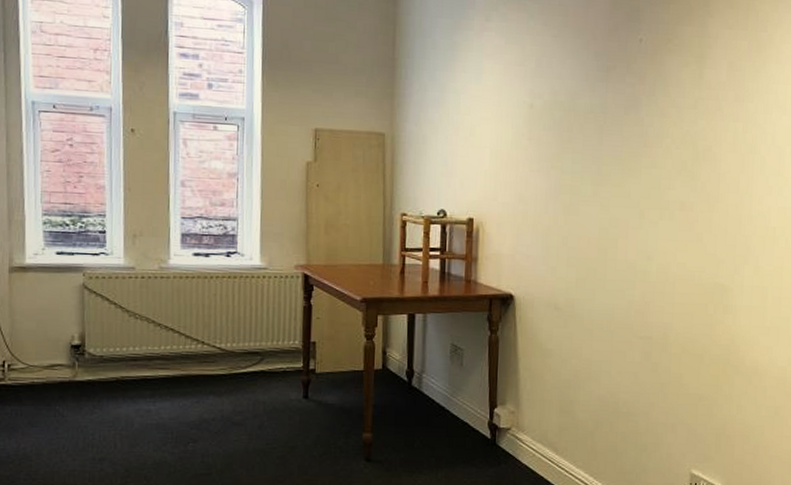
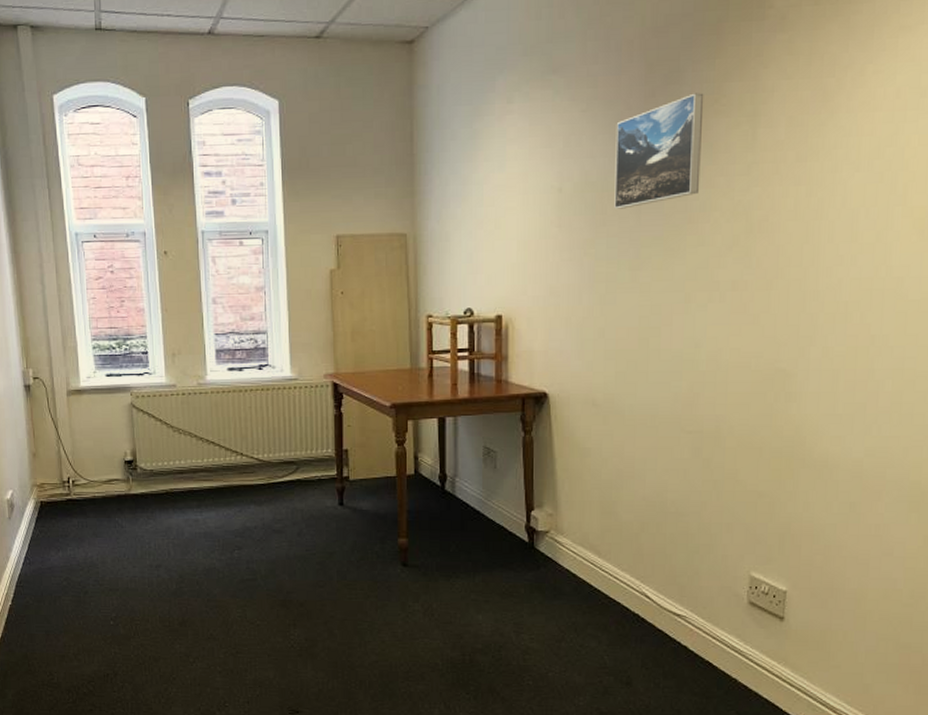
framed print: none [579,32,660,129] -> present [614,93,704,209]

